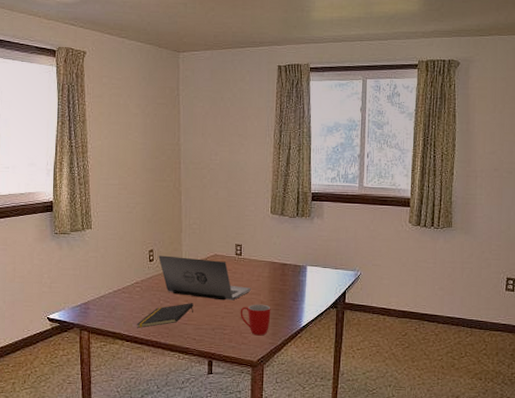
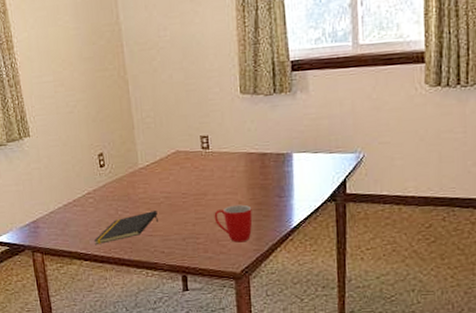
laptop: present [158,255,251,301] -> none [110,157,225,205]

